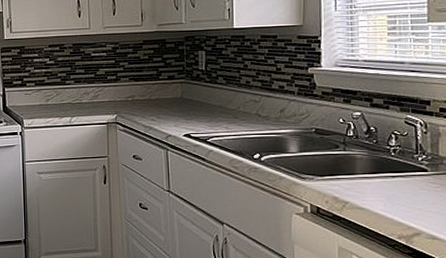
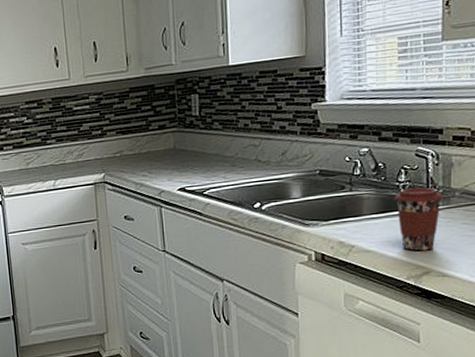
coffee cup: none [385,152,432,213] -> present [394,187,443,252]

